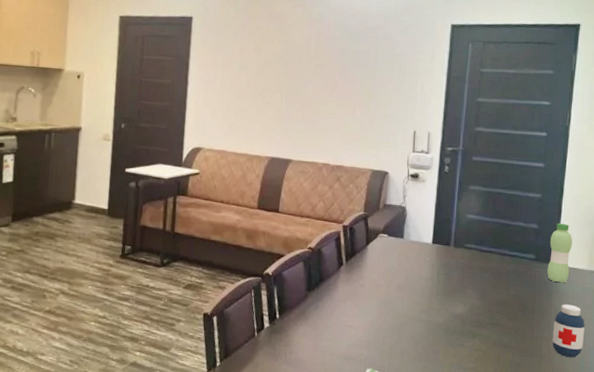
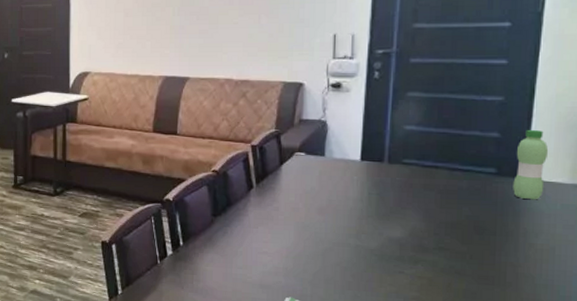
medicine bottle: present [552,304,585,358] -> none [520,224,566,287]

